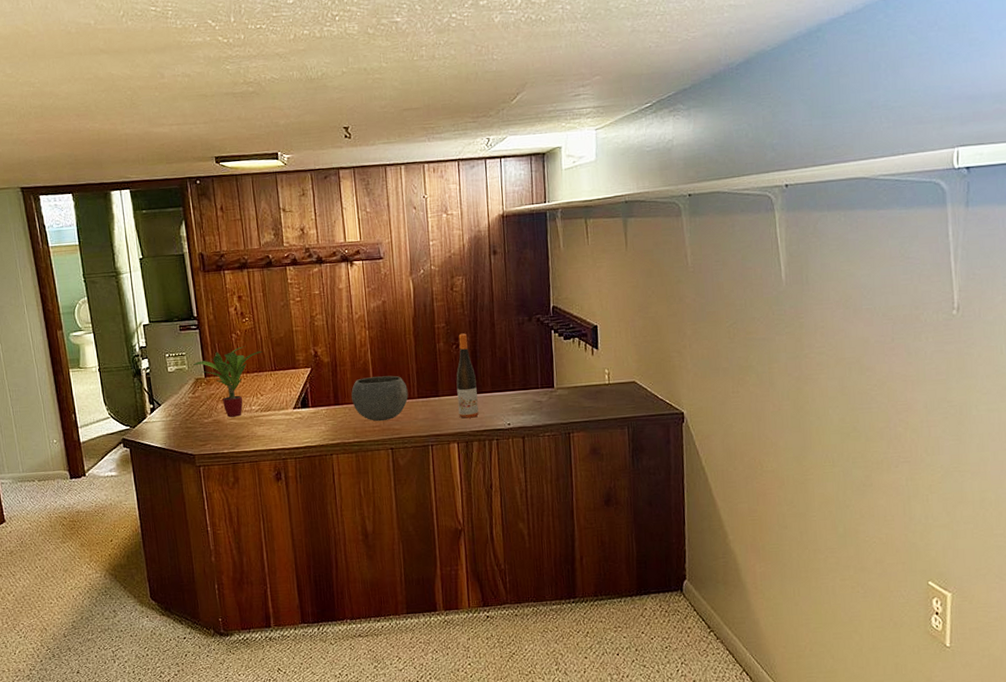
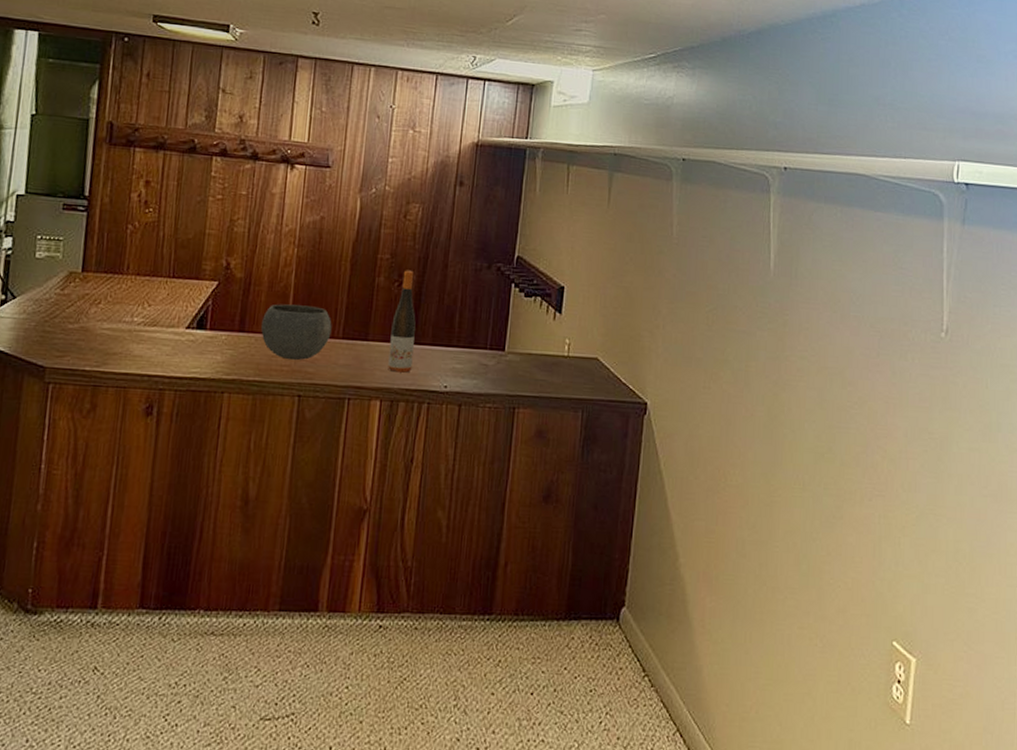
potted plant: present [193,346,263,417] -> none [70,241,162,328]

